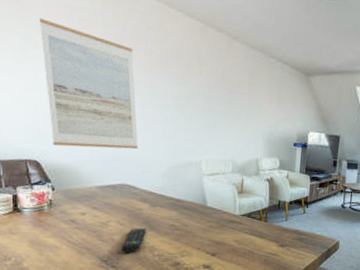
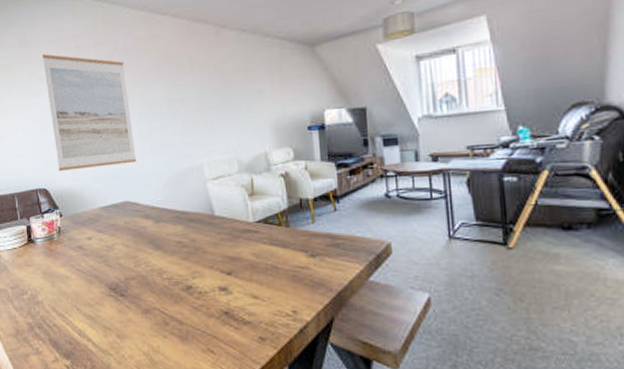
remote control: present [120,228,146,253] -> none [128,249,153,278]

